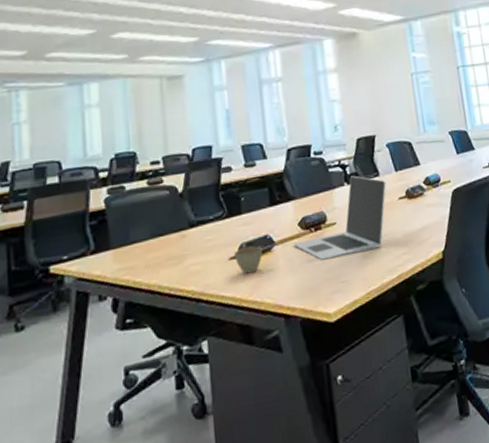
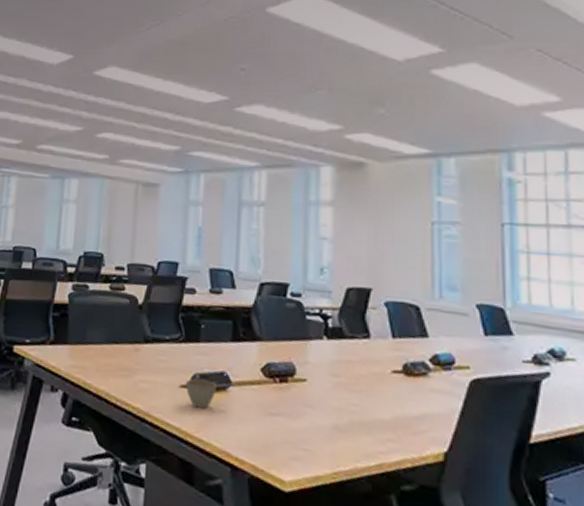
laptop: present [294,175,387,260] -> none [253,330,378,424]

